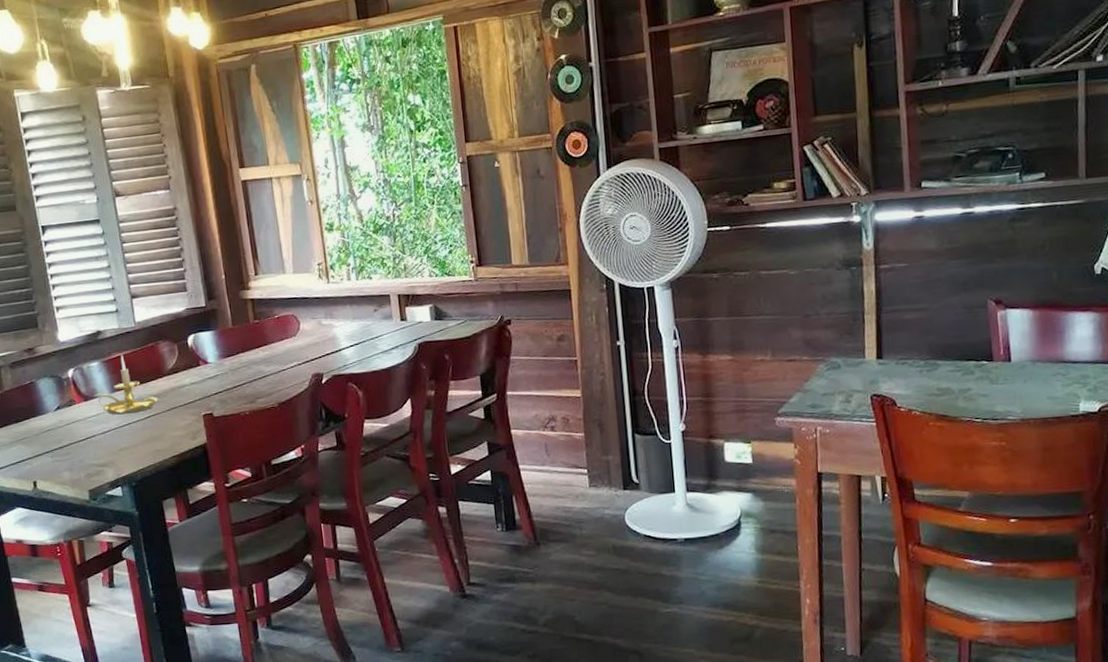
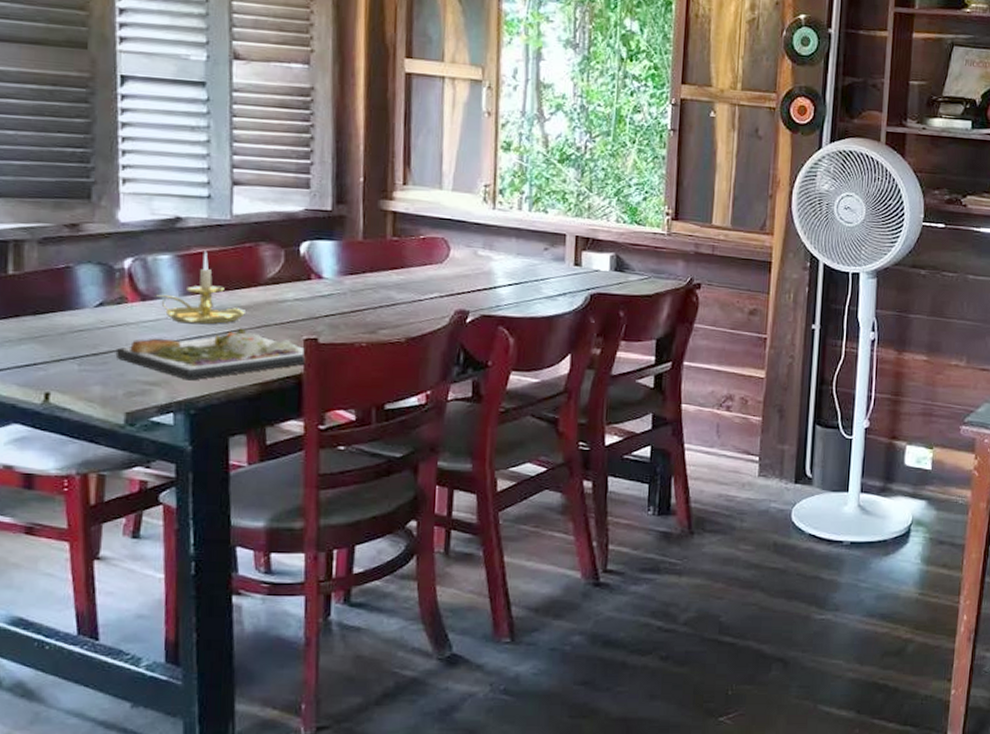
dinner plate: none [74,412,207,460] -> present [115,328,306,381]

